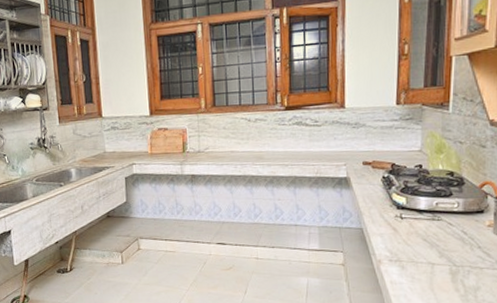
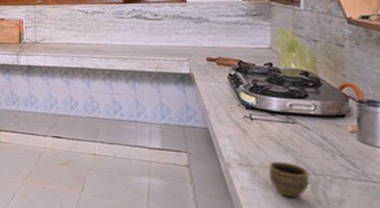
cup: none [415,256,451,288] -> present [268,161,310,198]

